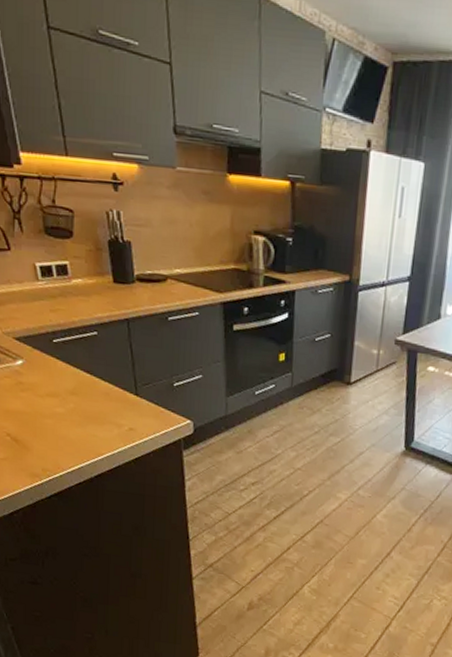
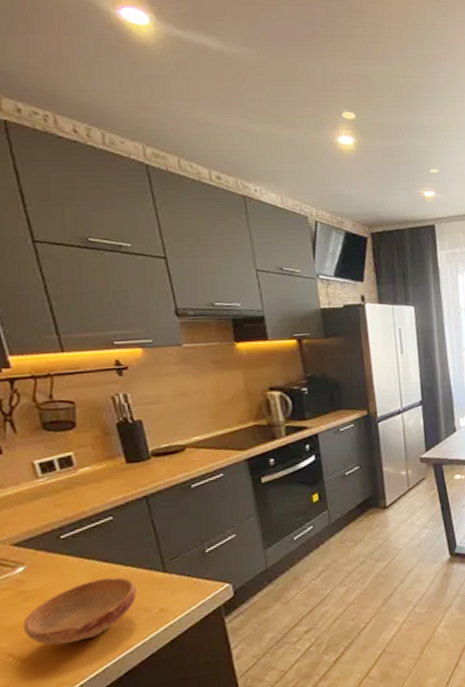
bowl: none [19,387,111,439] -> present [23,577,136,645]

